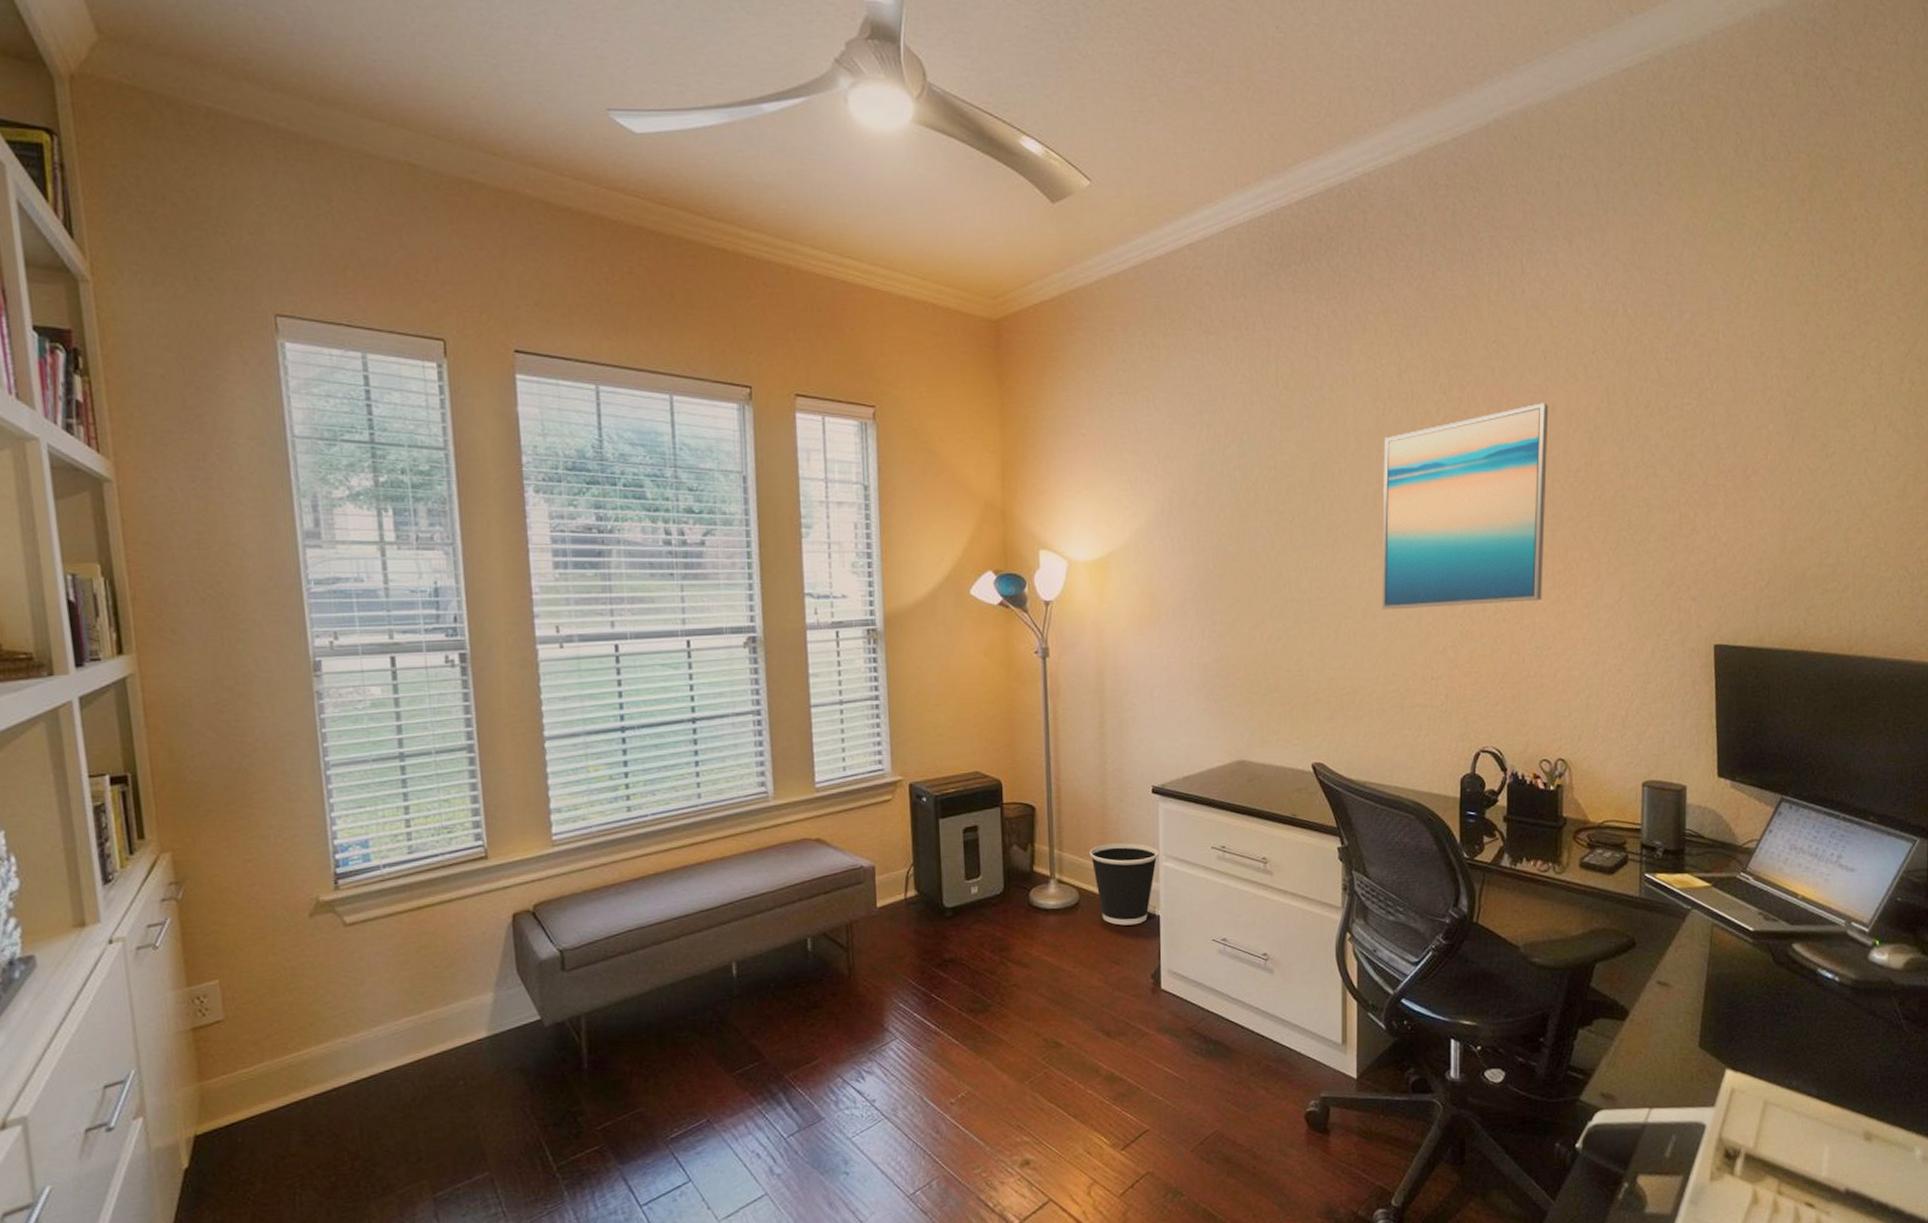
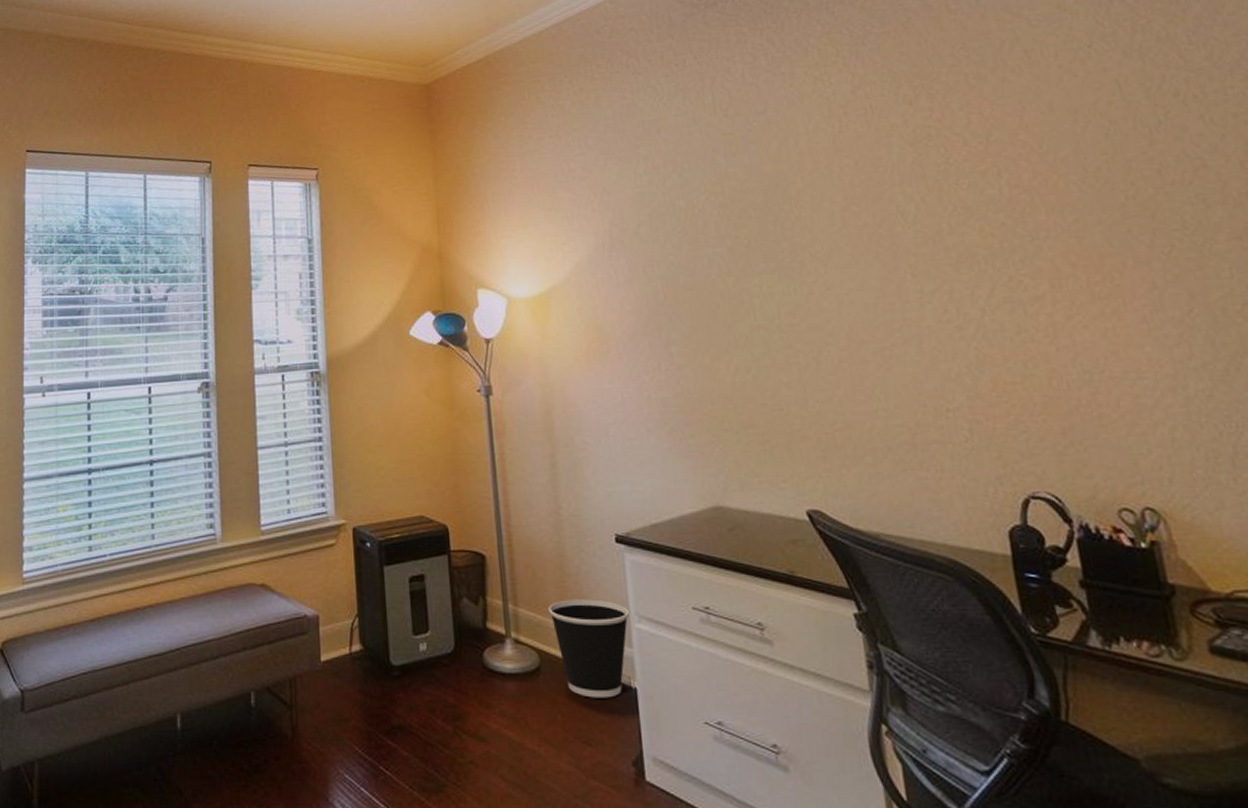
wall art: present [1381,403,1549,610] -> none [845,103,1080,335]

